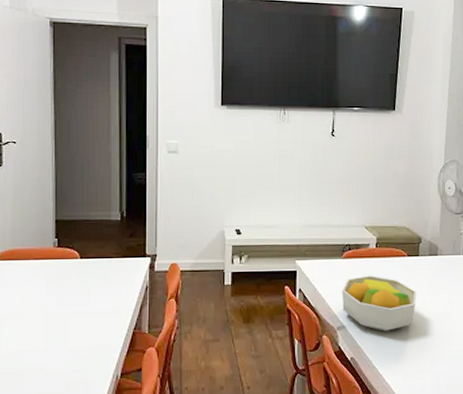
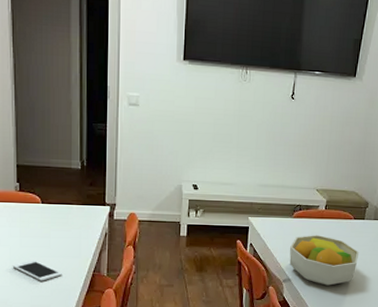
cell phone: none [48,320,101,343] -> present [12,260,62,281]

